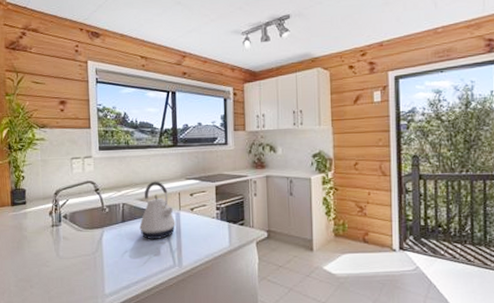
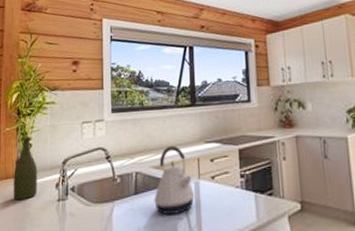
bottle: none [9,170,33,226] -> present [13,137,38,201]

